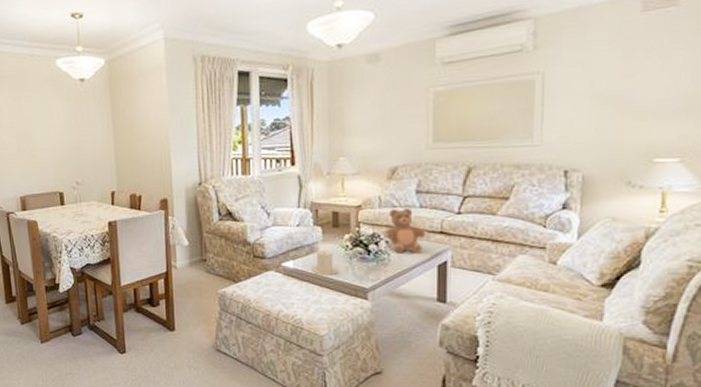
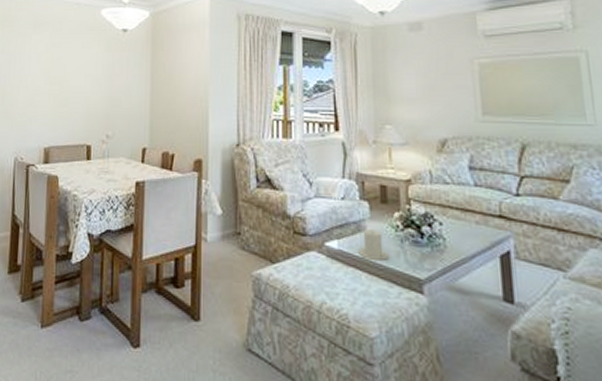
teddy bear: present [382,209,428,253] -> none [435,186,485,239]

